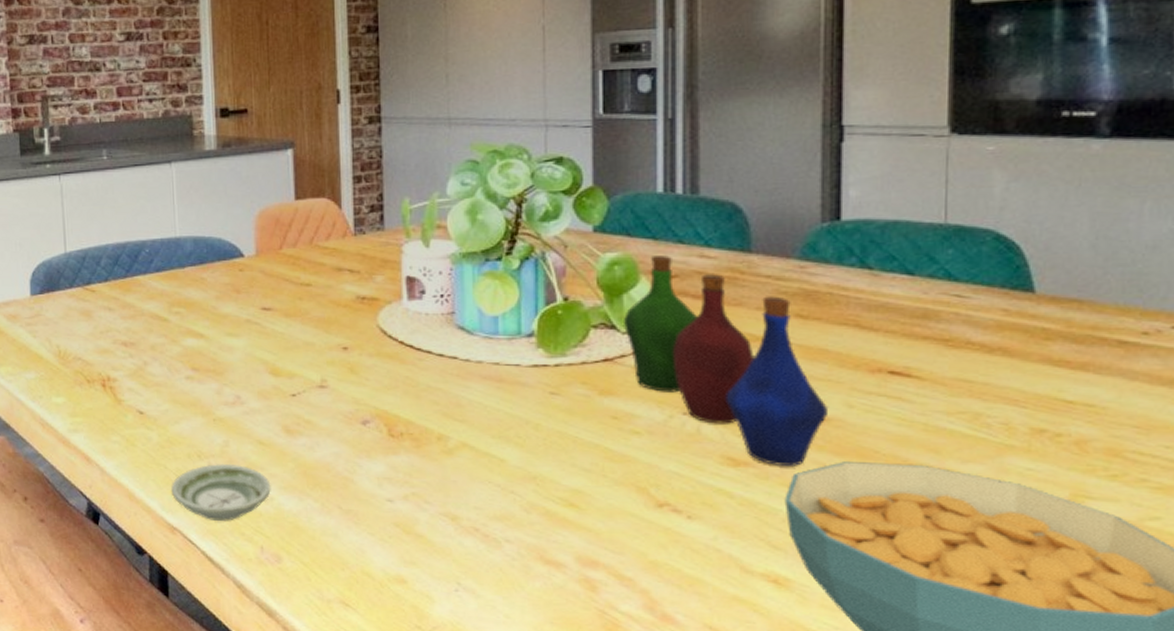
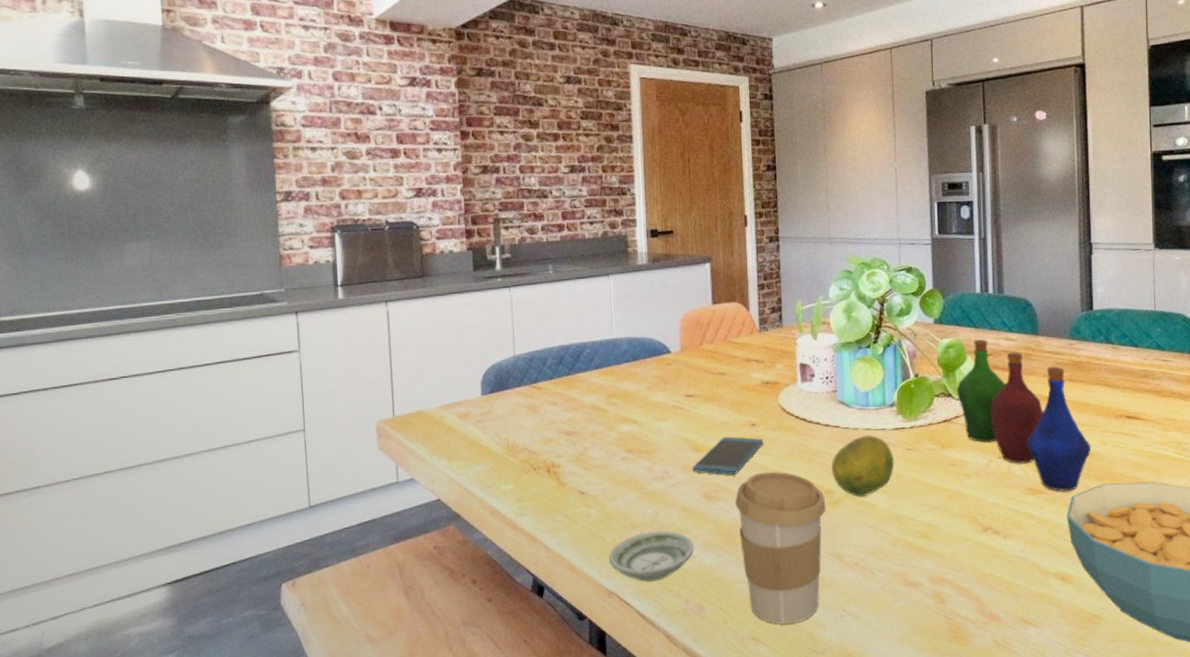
smartphone: none [269,360,358,407] -> present [692,436,764,475]
coffee cup: none [321,406,438,592] -> present [735,471,826,625]
fruit: none [445,371,532,447] -> present [831,435,895,497]

